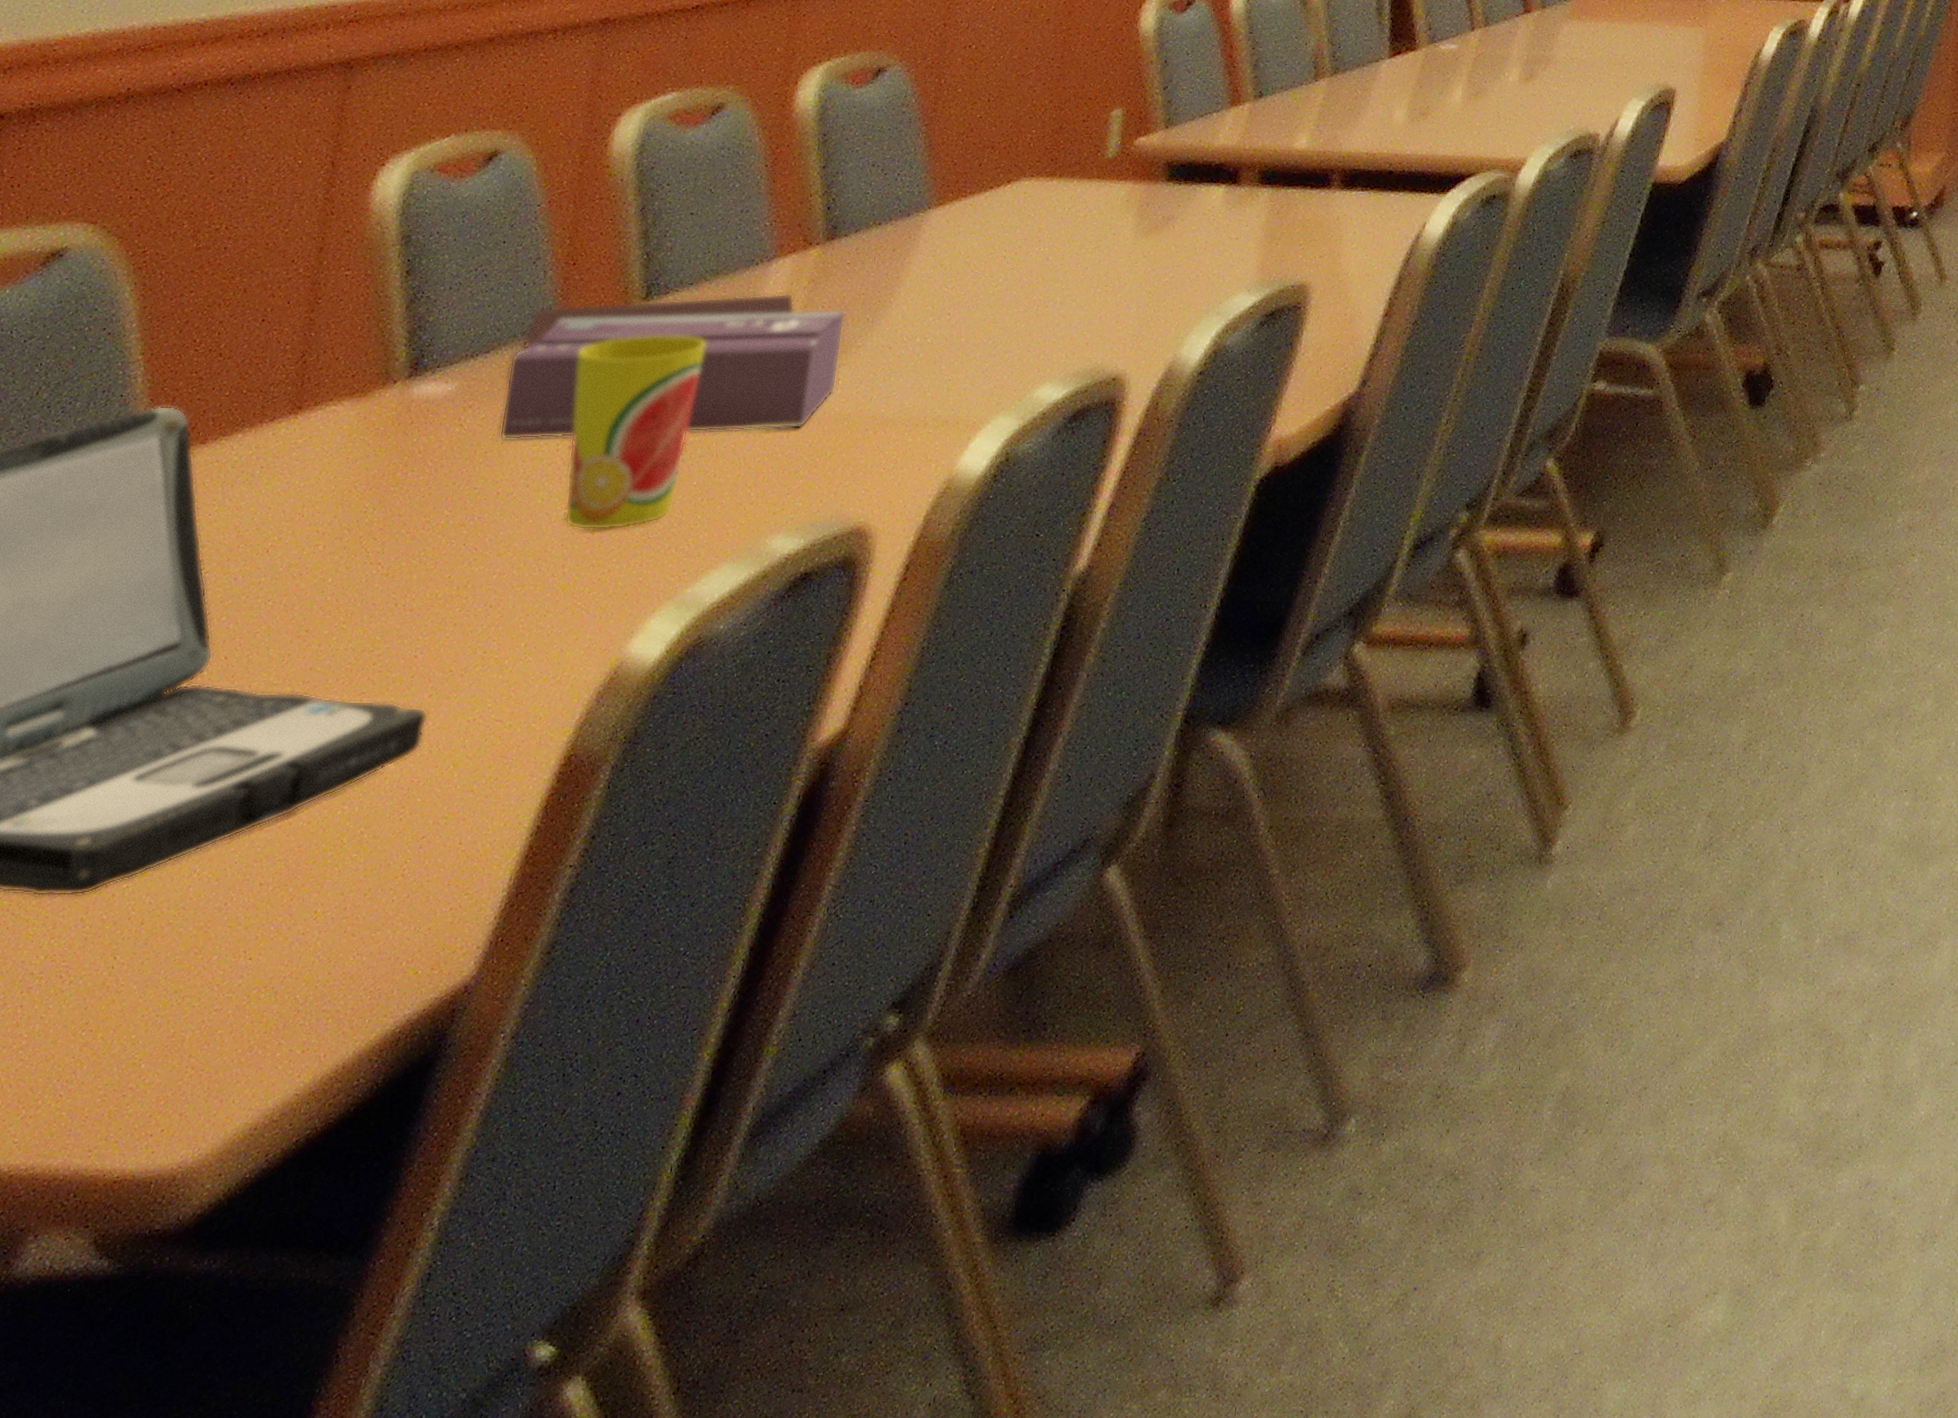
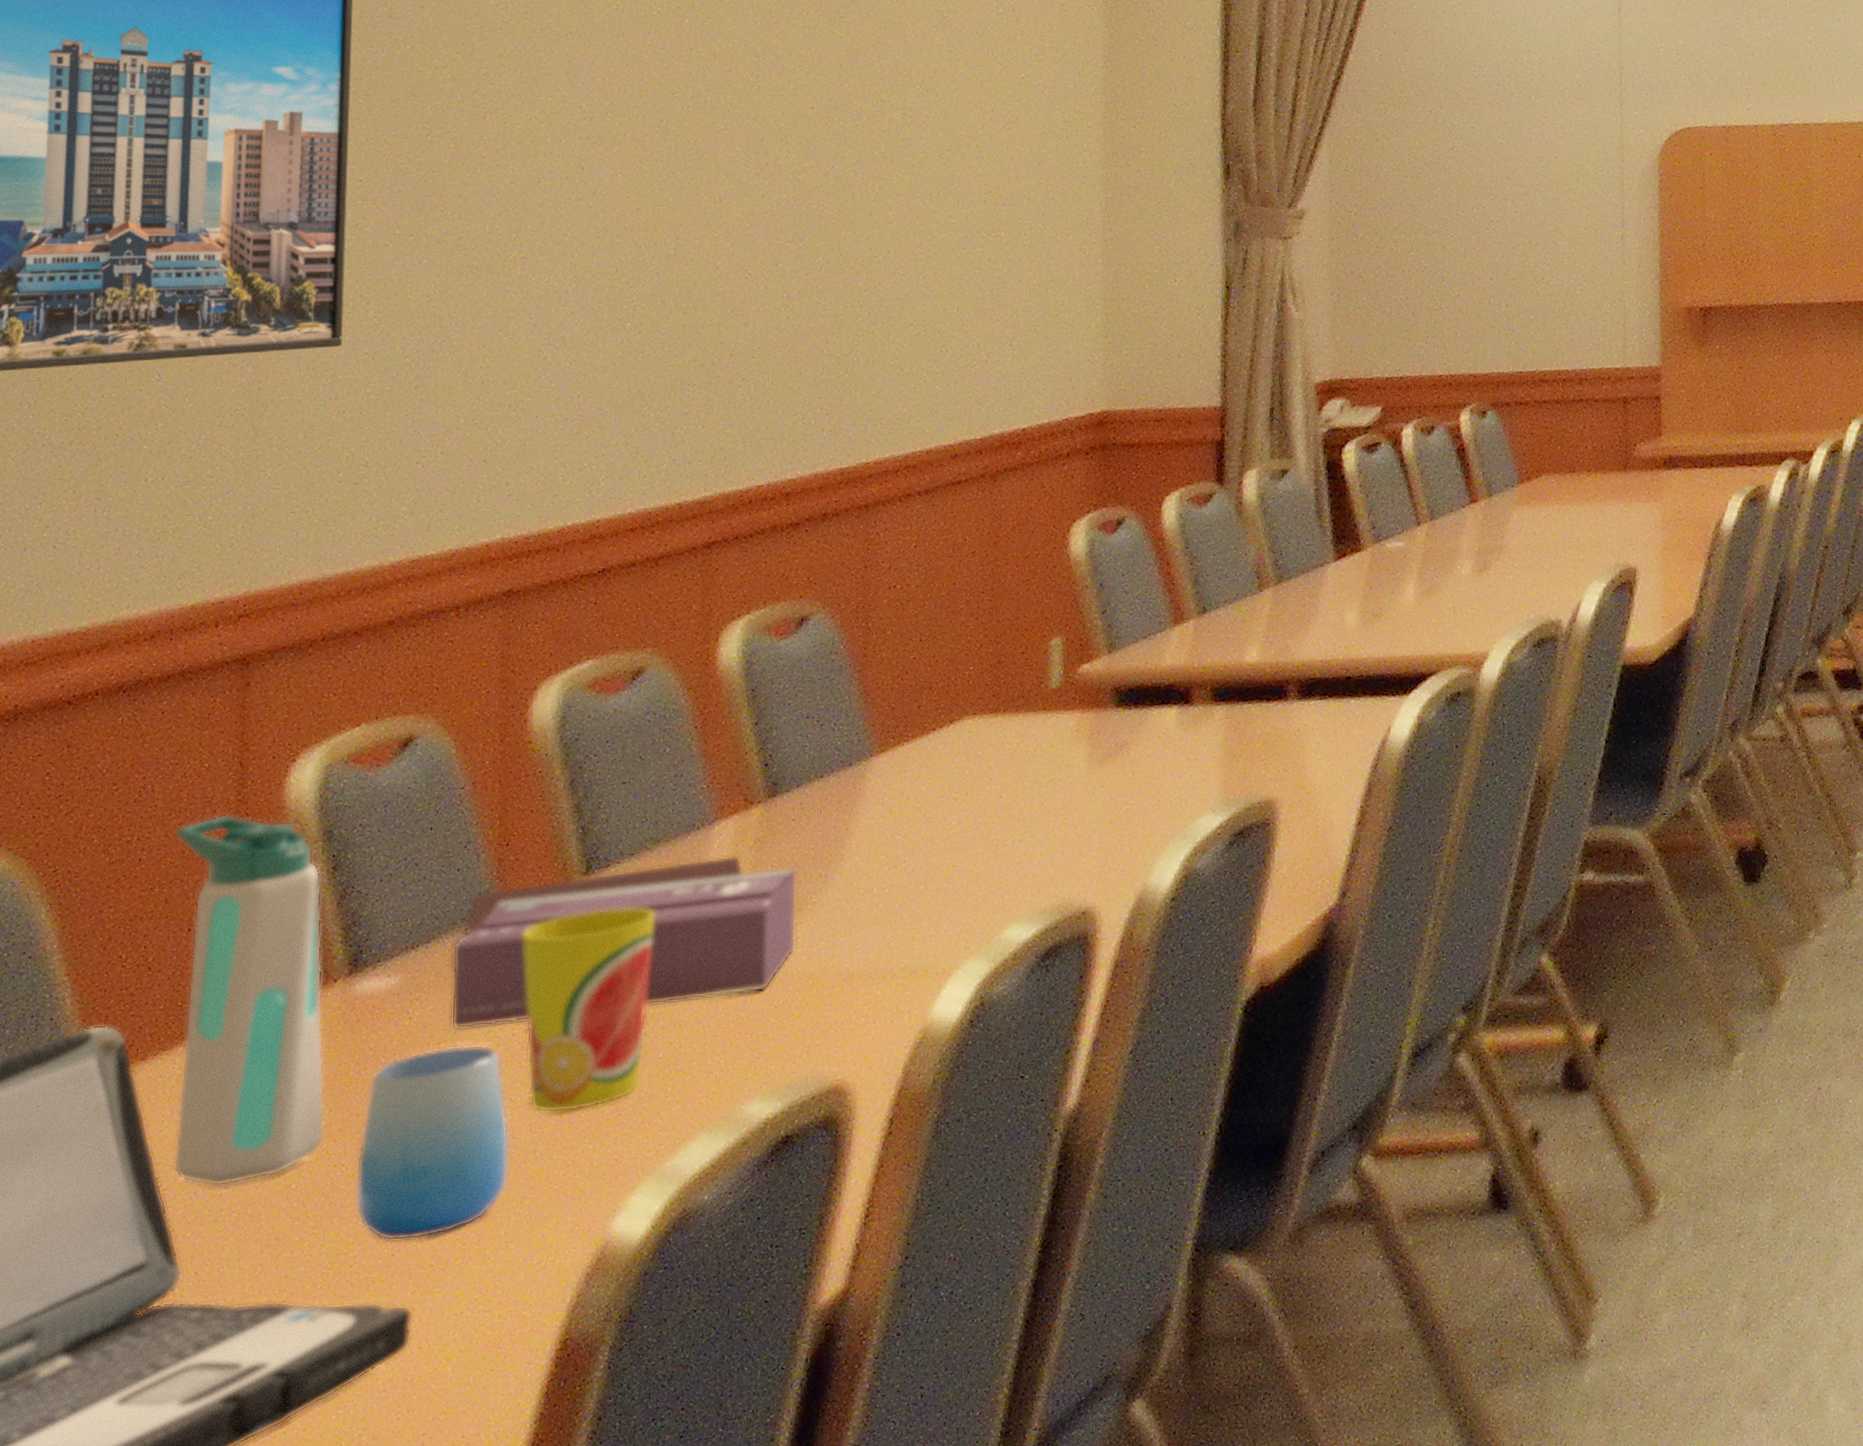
water bottle: none [217,210,394,574] -> present [173,813,326,1187]
cup: none [385,456,543,643] -> present [355,1044,510,1242]

